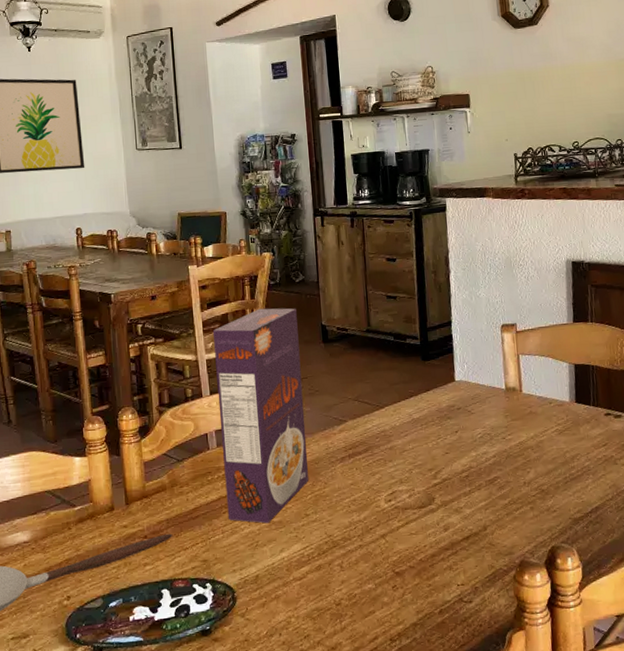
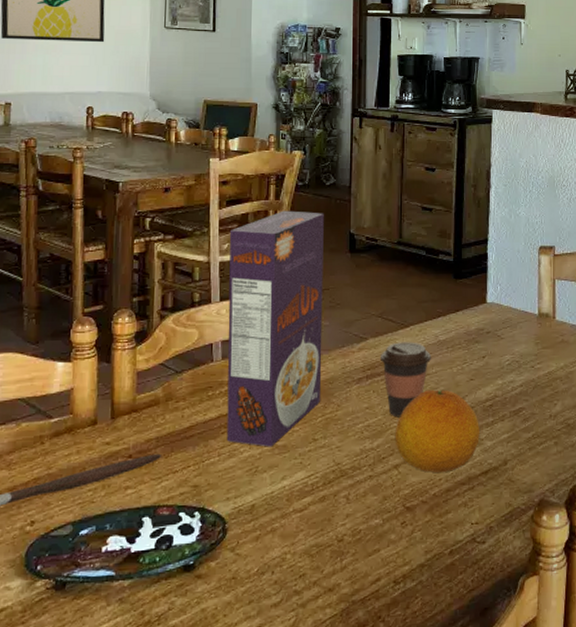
coffee cup: none [359,421,408,492] -> present [379,342,432,418]
fruit: none [379,464,459,540] -> present [395,389,480,473]

